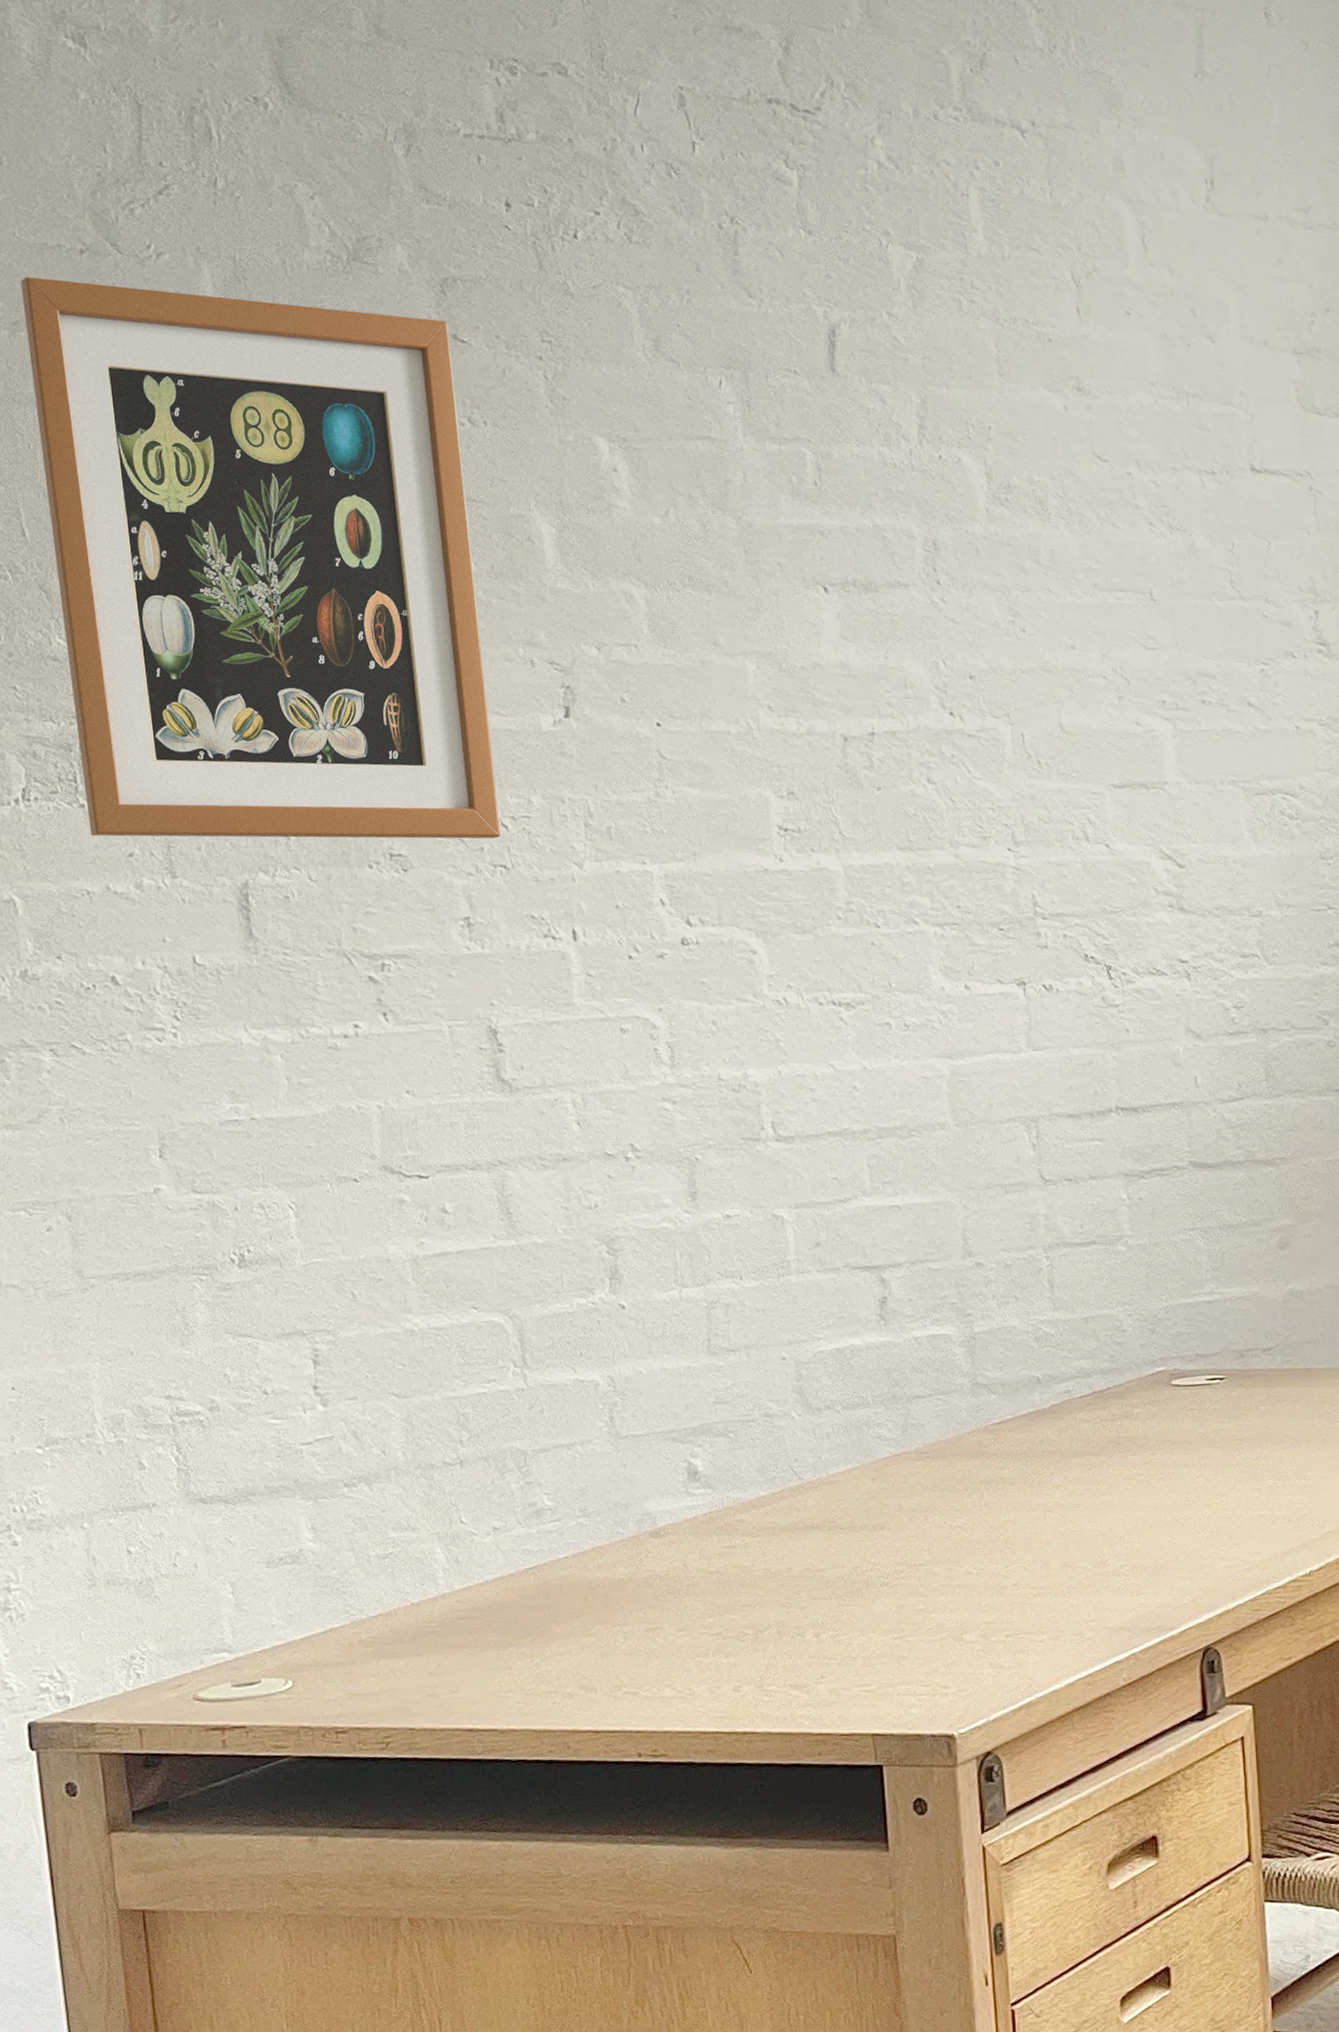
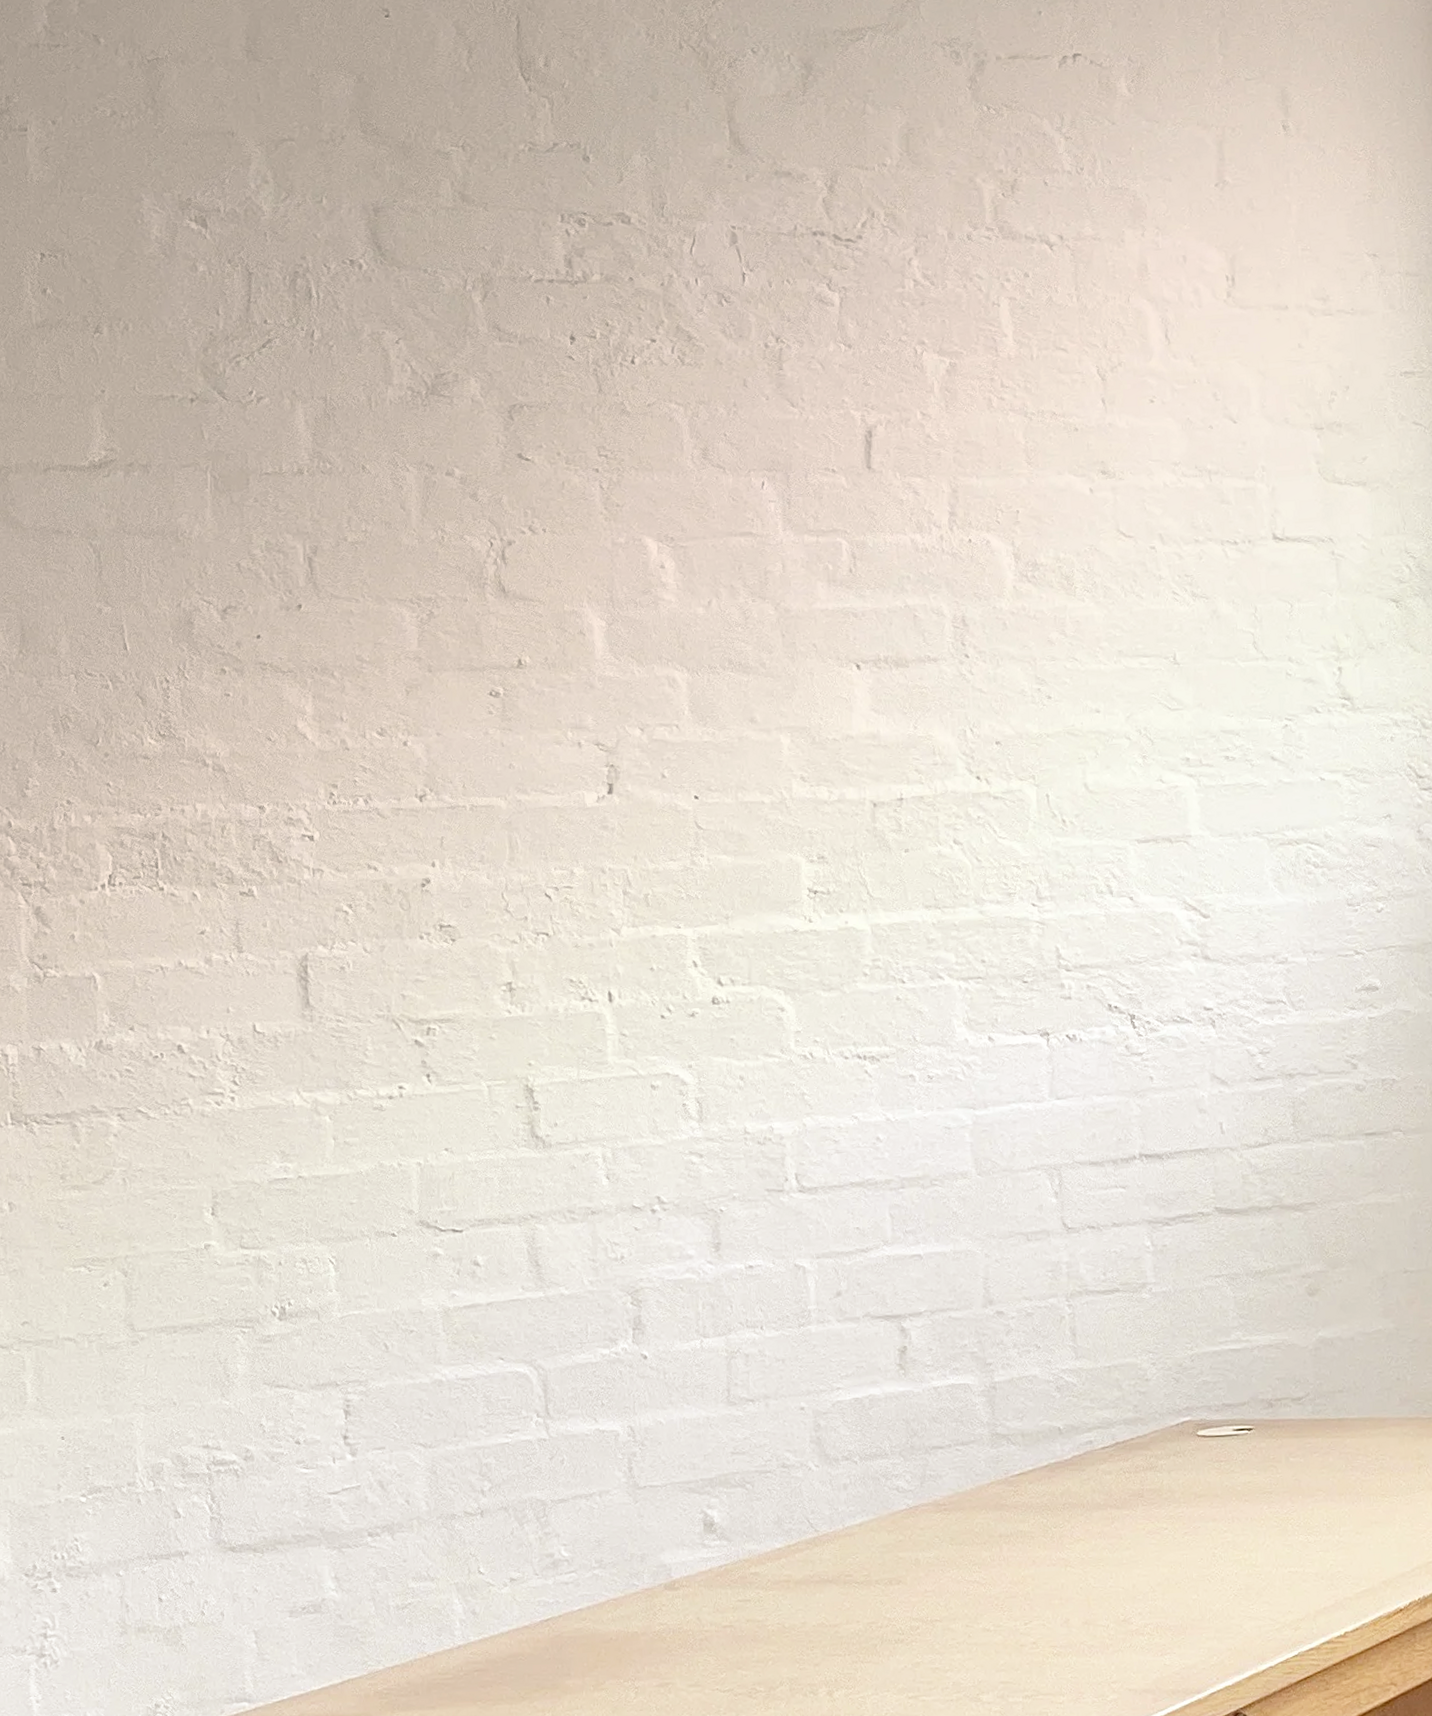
wall art: present [20,276,501,839] -> none [137,424,544,917]

